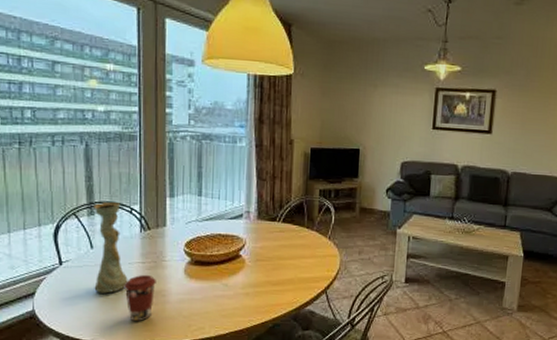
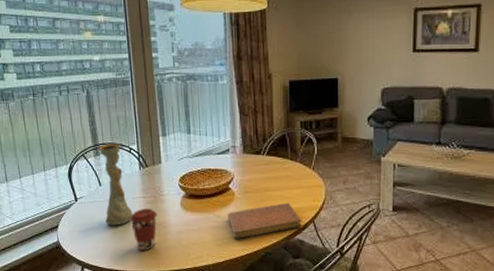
notebook: none [236,271,314,309] -> present [228,202,302,239]

